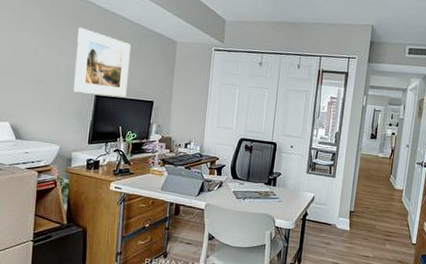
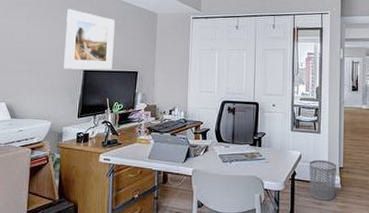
waste bin: none [319,202,347,241] -> present [309,159,336,201]

